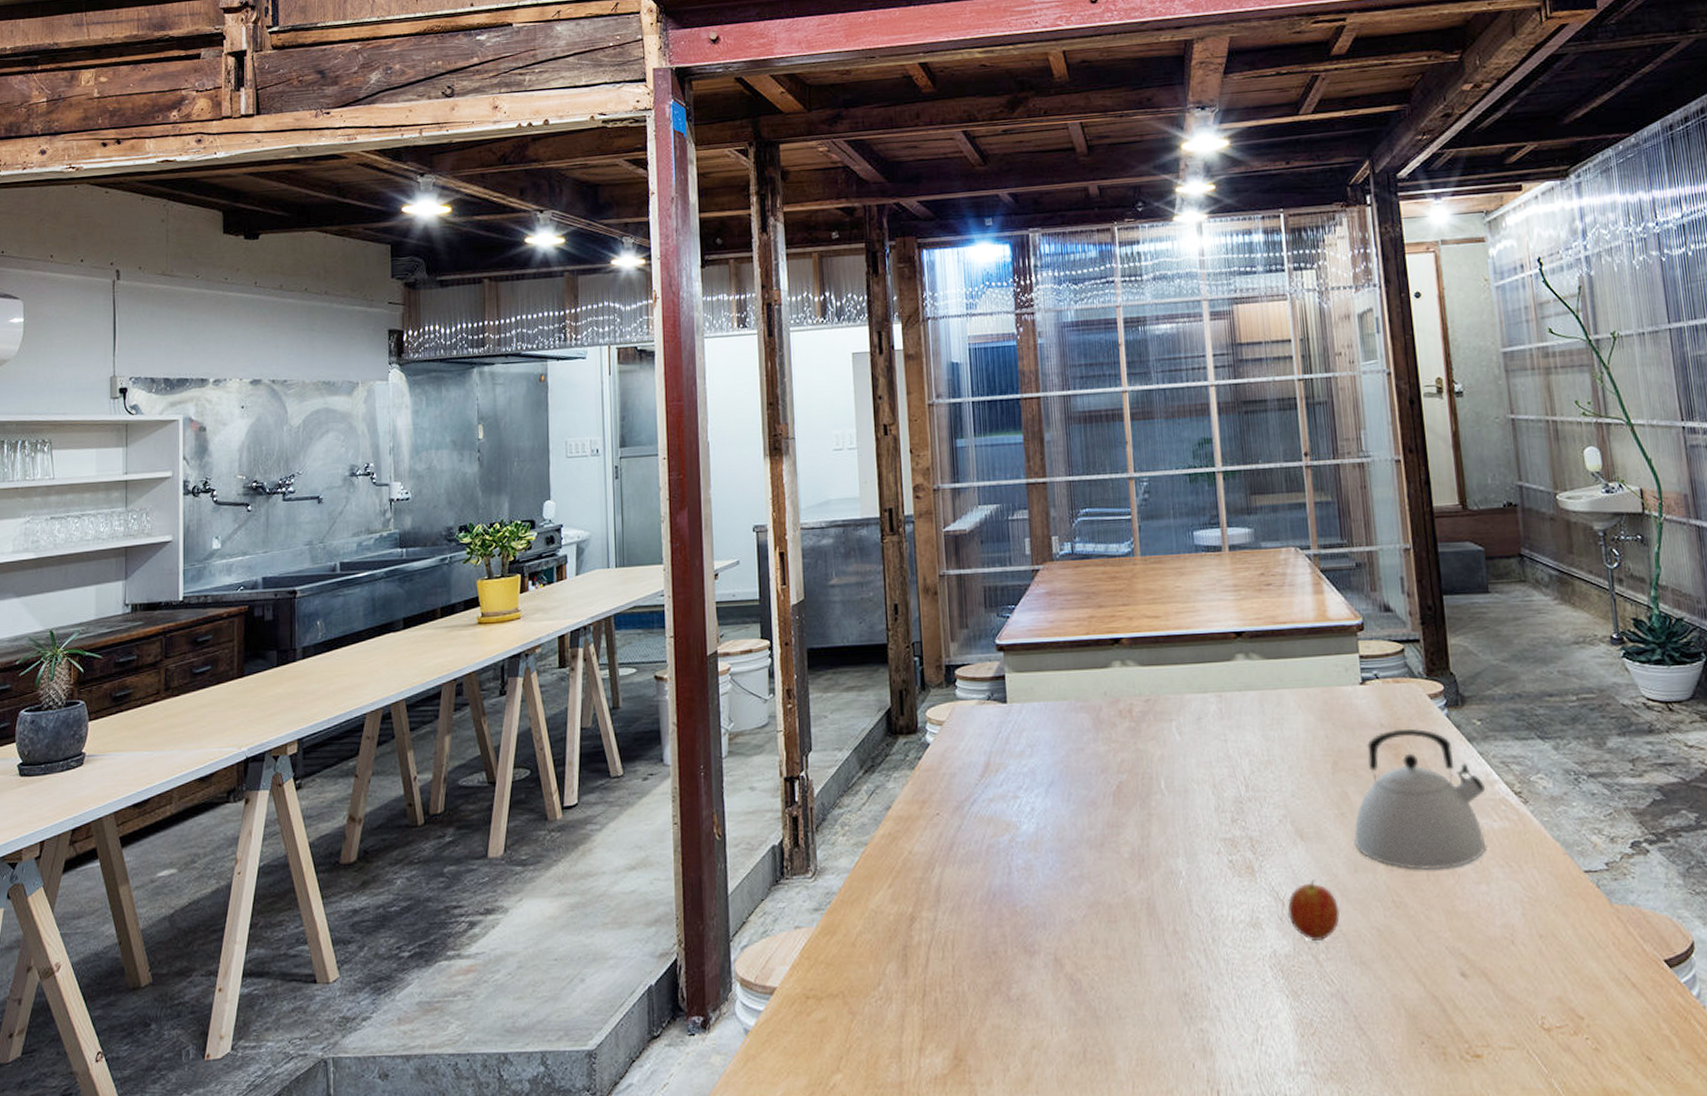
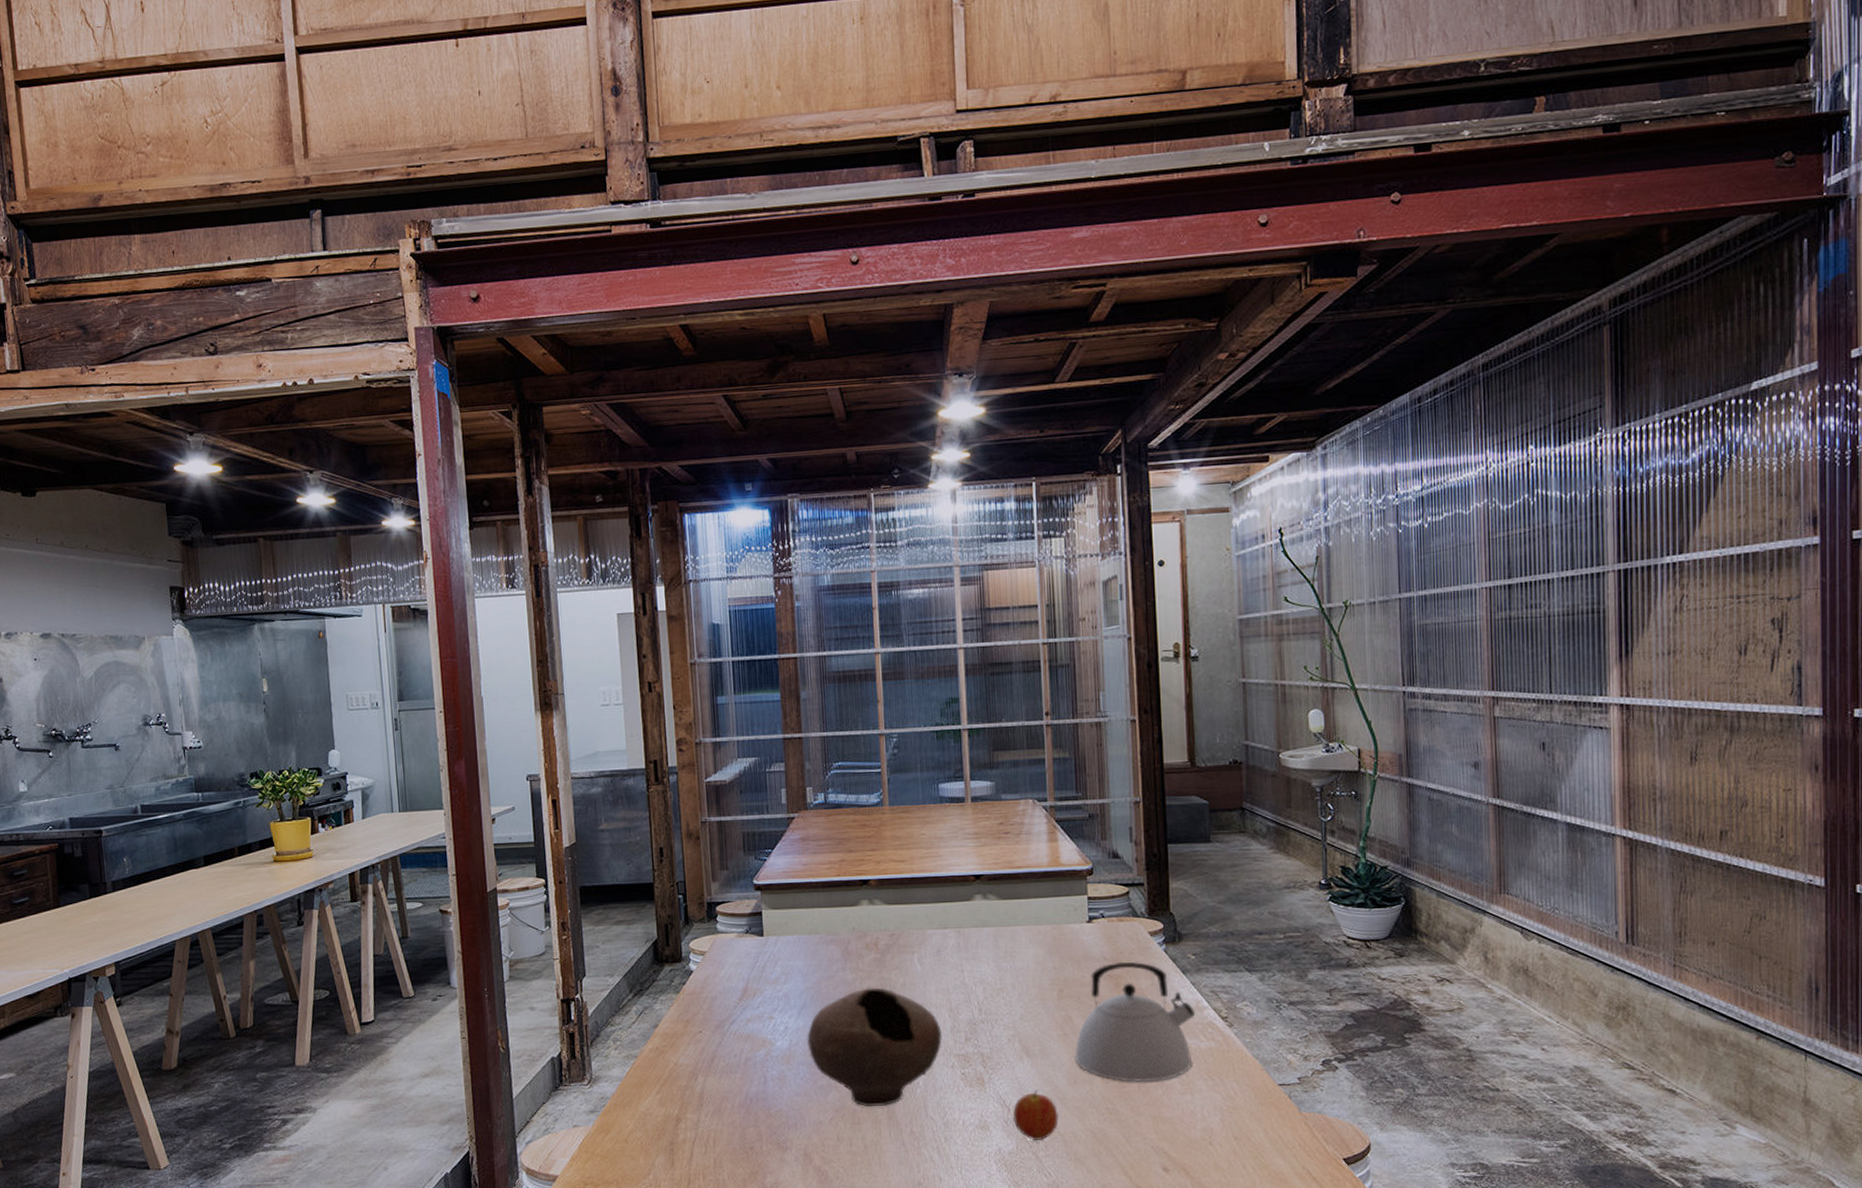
bowl: none [1055,761,1207,901] -> present [806,987,943,1106]

